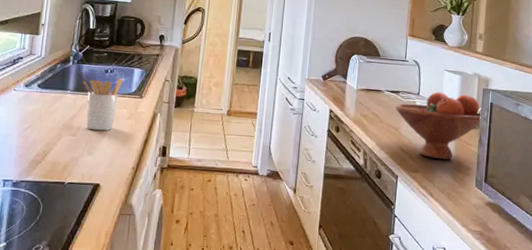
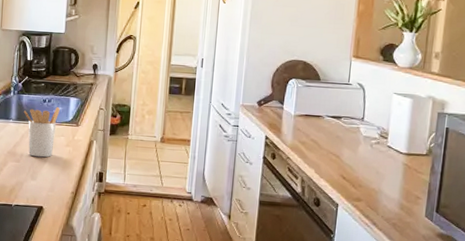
fruit bowl: present [396,92,482,159] -> none [337,117,436,188]

